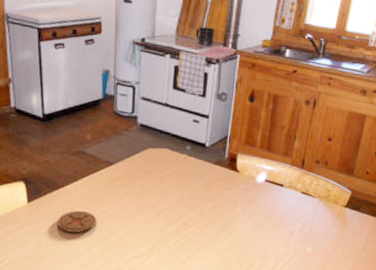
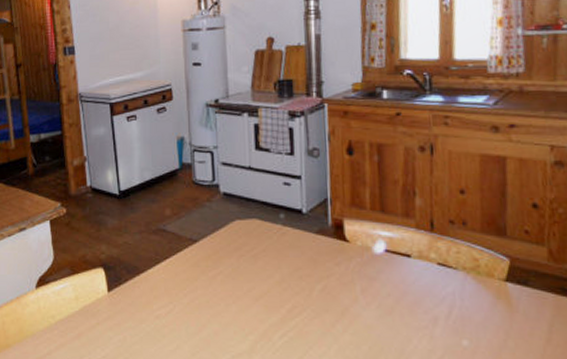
coaster: present [56,210,97,233] -> none [140,299,184,327]

